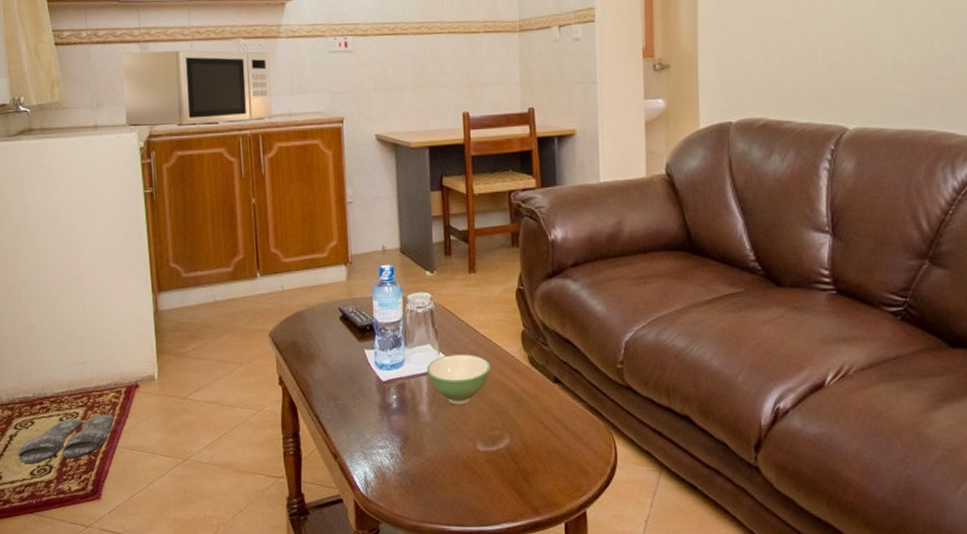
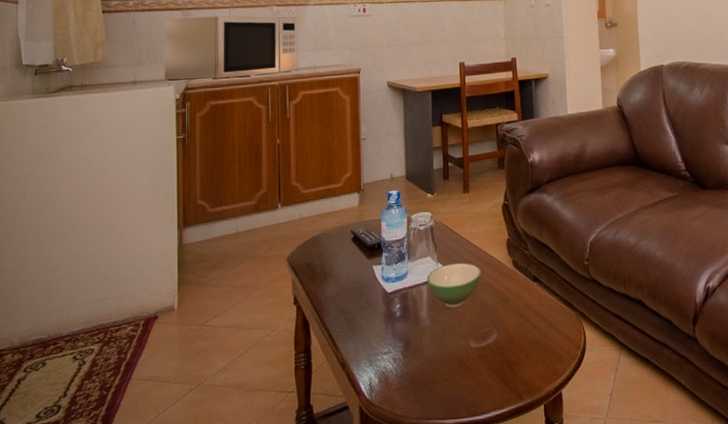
slippers: present [18,414,114,464] -> none [25,347,130,407]

